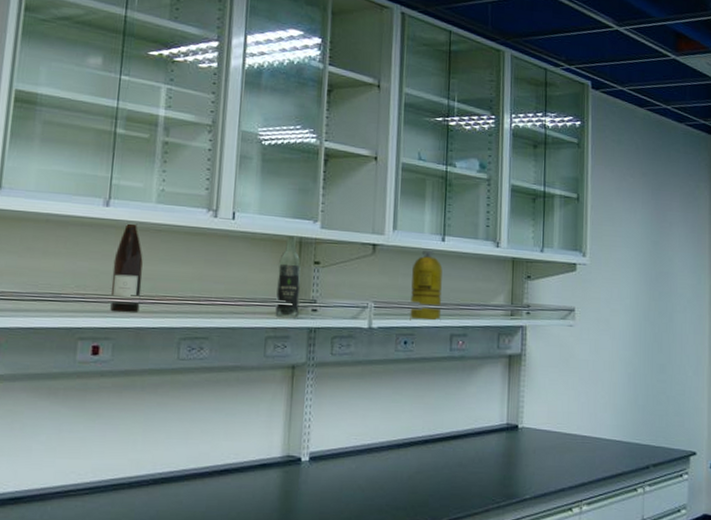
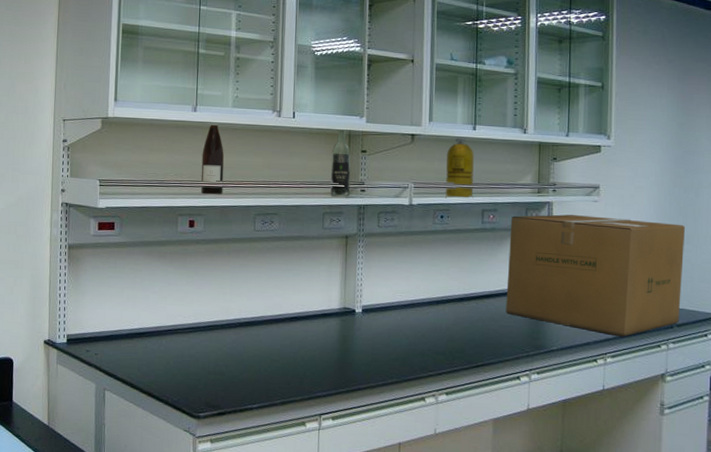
box: none [475,340,660,481] -> present [505,214,685,337]

